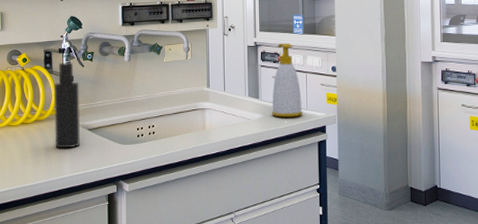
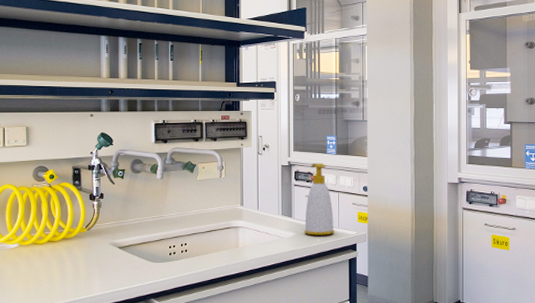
atomizer: present [53,62,81,148] -> none [82,179,111,267]

